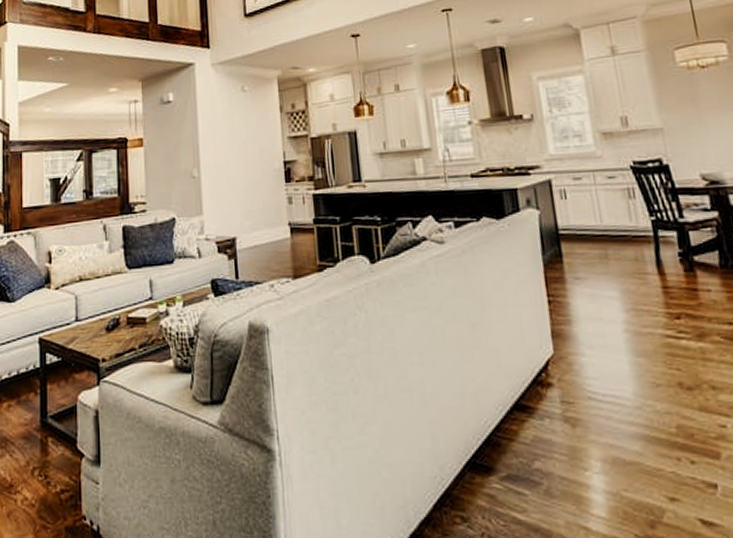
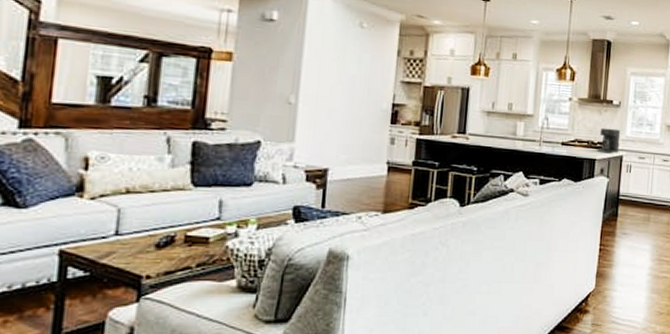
coffee maker: none [514,147,545,180] -> present [597,128,621,154]

